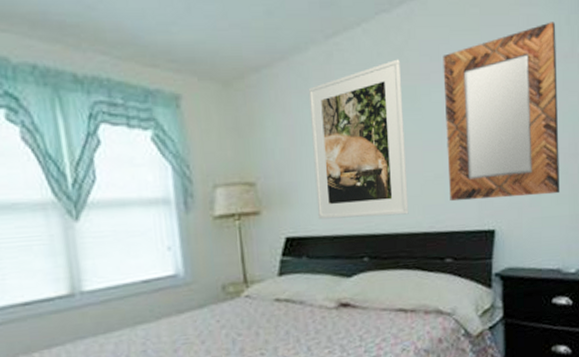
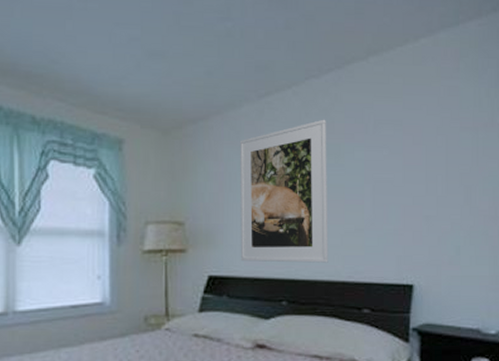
home mirror: present [443,22,559,202] -> none [367,94,479,254]

